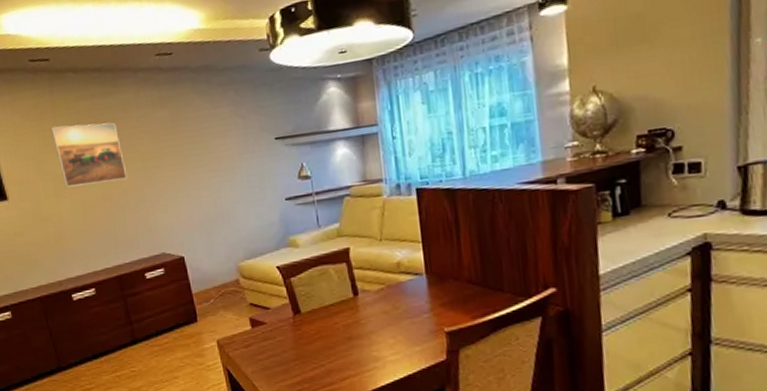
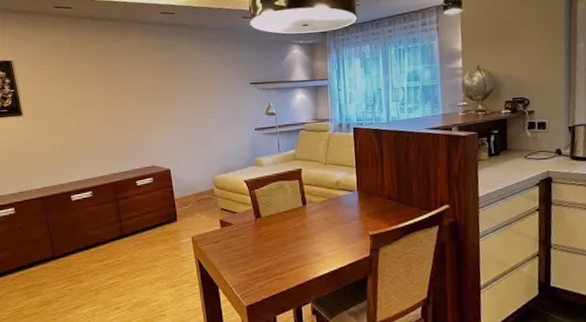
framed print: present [52,122,128,187] -> none [68,60,129,109]

